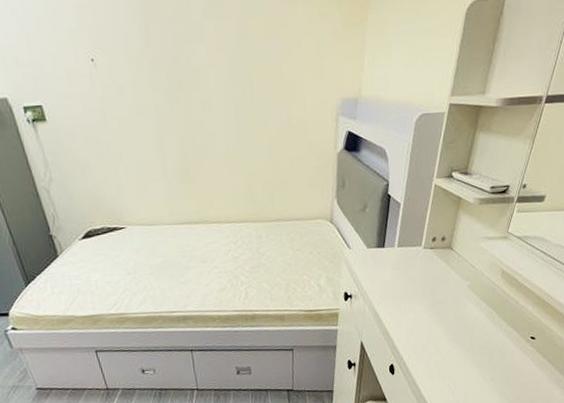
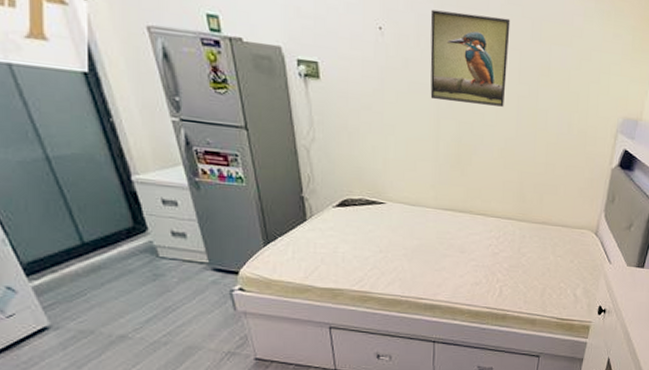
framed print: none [136,22,221,119] -> present [430,9,511,107]

